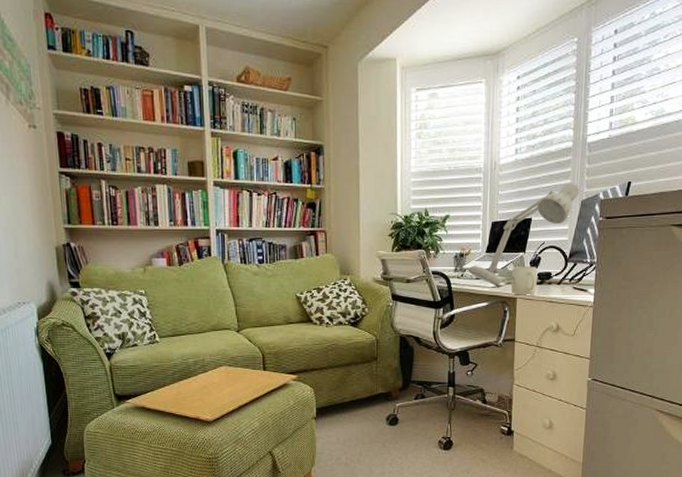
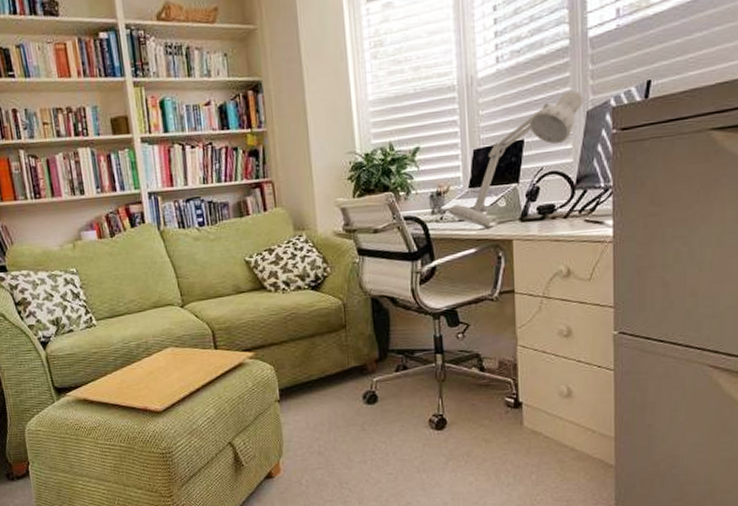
mug: present [511,266,538,295] -> none [503,199,537,237]

